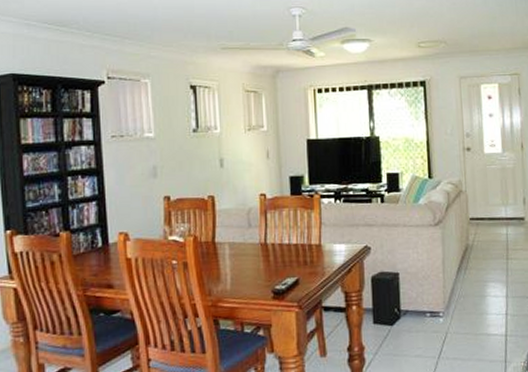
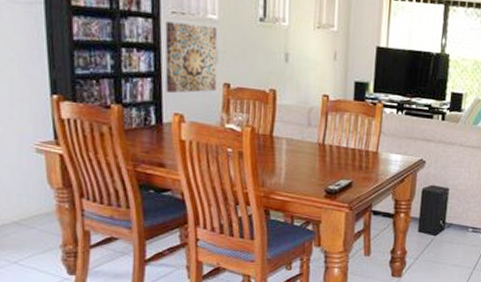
wall art: none [106,144,158,214] -> present [165,21,217,94]

